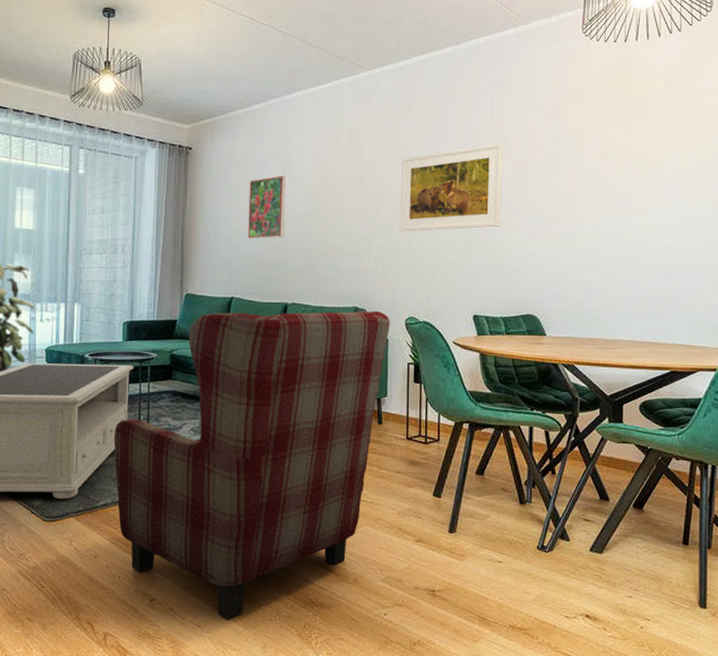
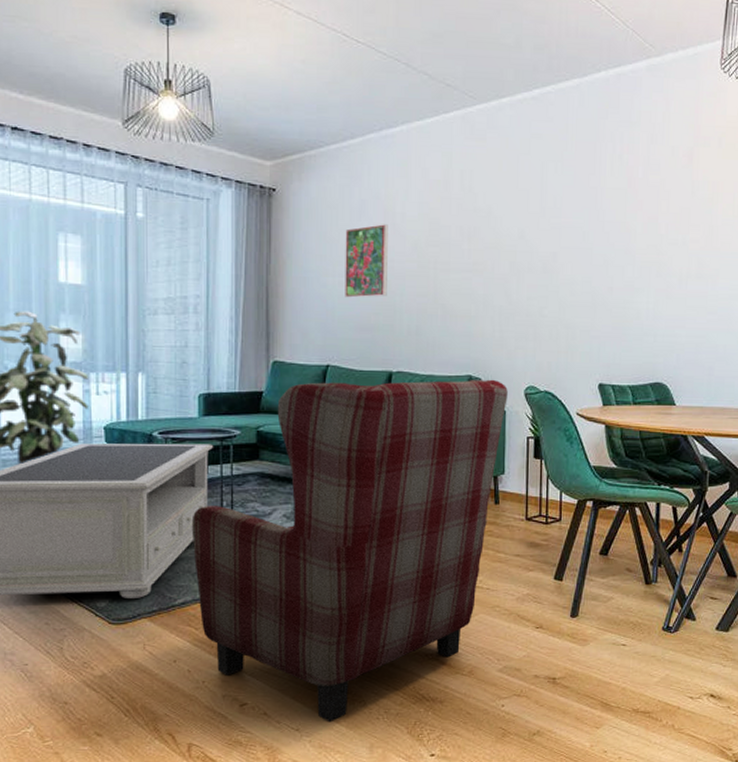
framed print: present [400,142,503,232] -> none [519,191,633,291]

